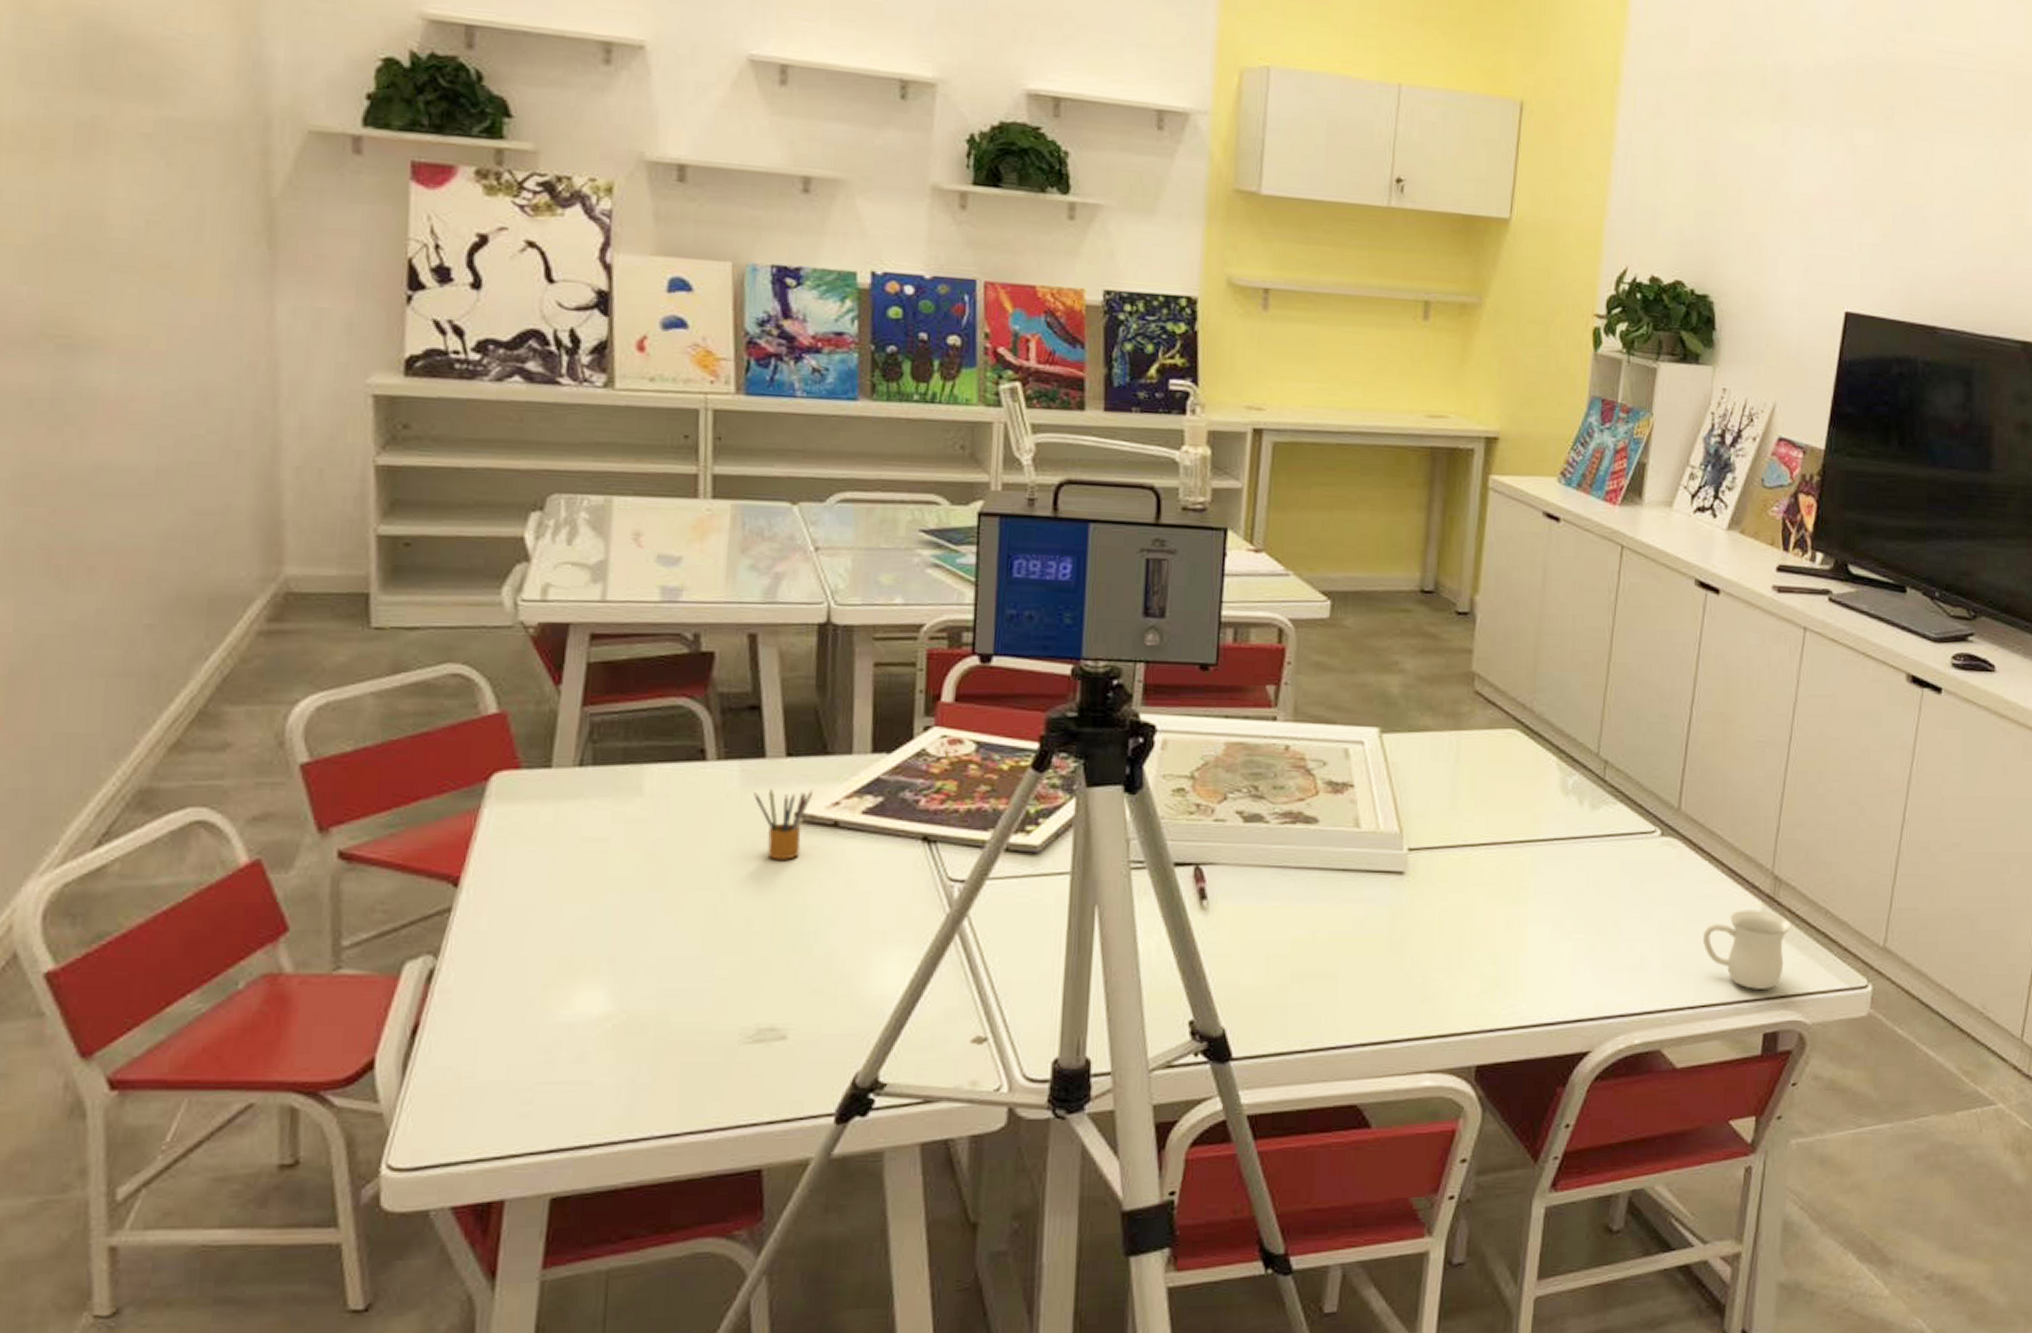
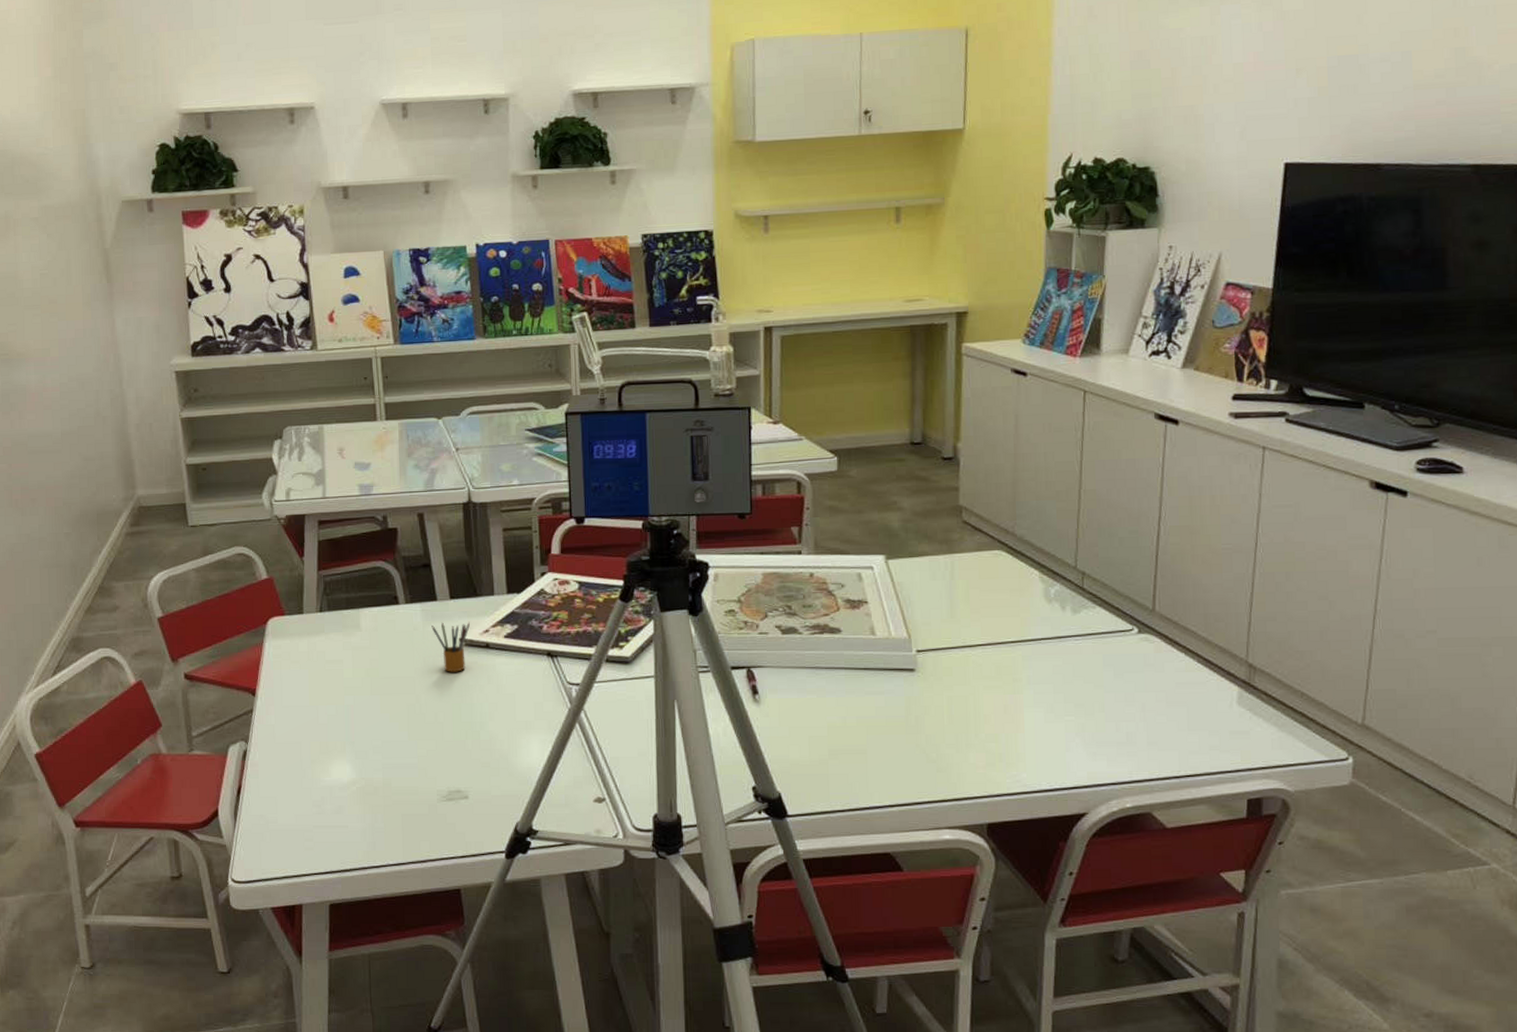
mug: present [1702,908,1792,989] -> none [1183,693,1269,762]

